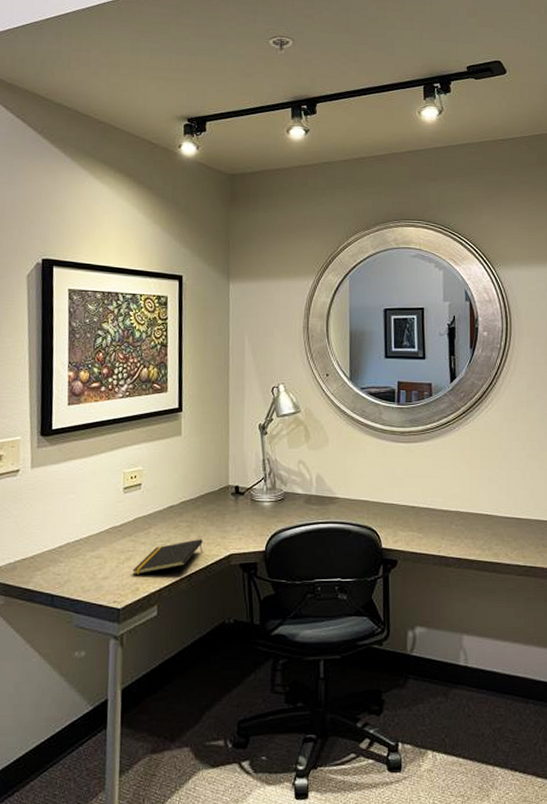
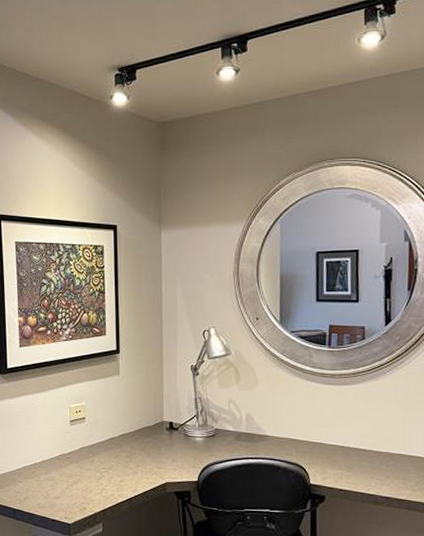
notepad: present [132,539,203,575] -> none [80,468,141,496]

